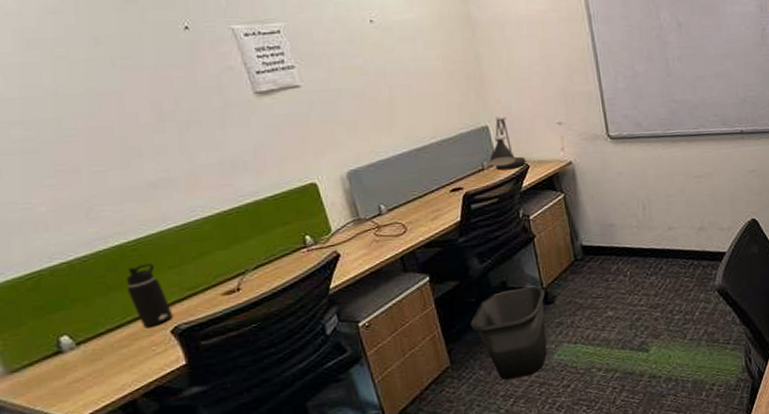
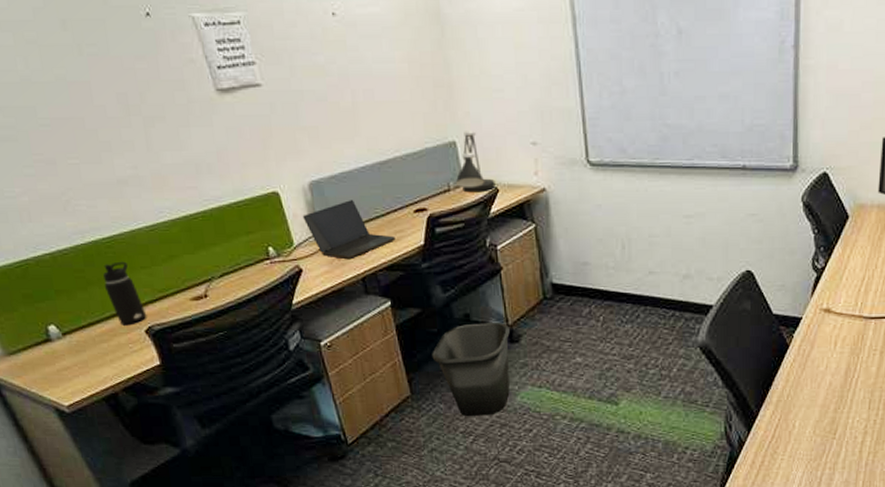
laptop: none [340,185,433,241] -> present [302,200,396,260]

